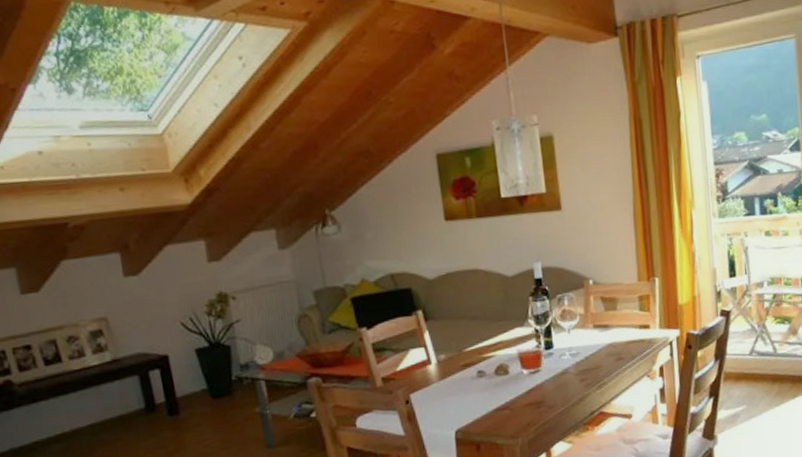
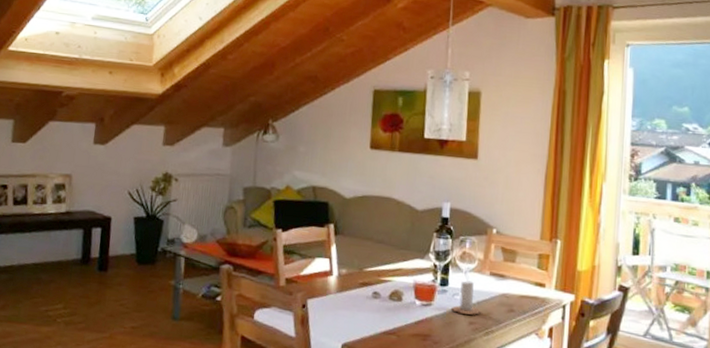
candle: none [560,328,590,373] -> present [451,270,481,315]

